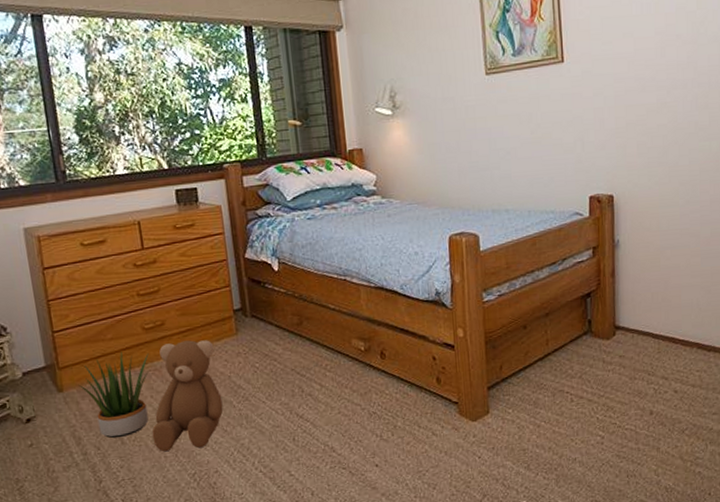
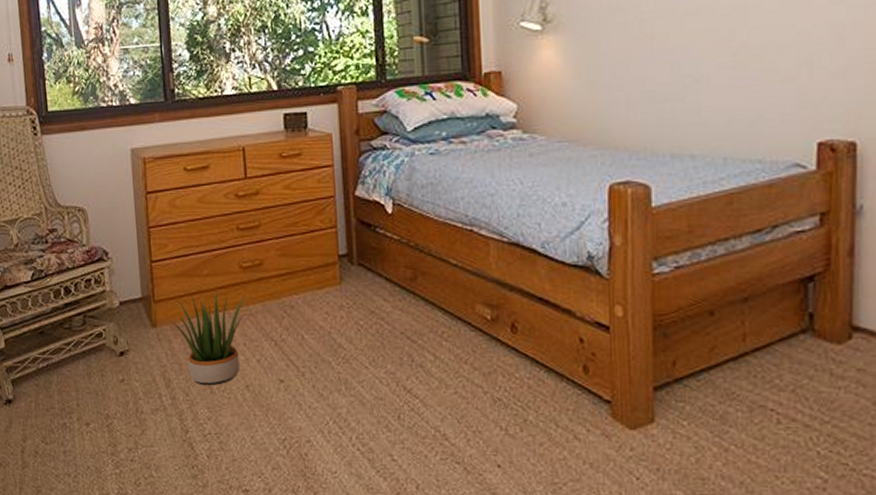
teddy bear: present [152,340,223,451] -> none [242,285,321,410]

